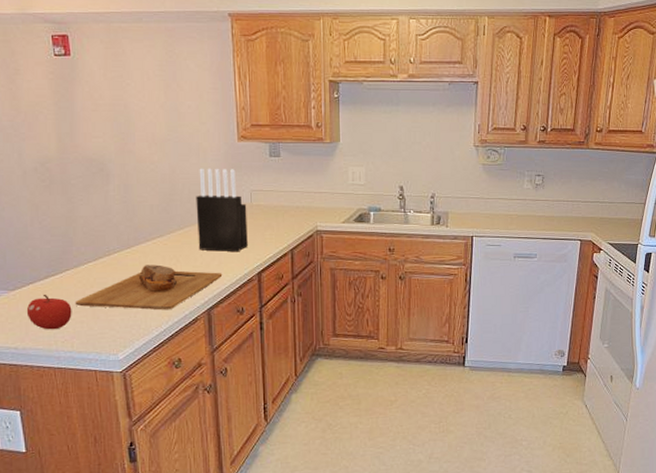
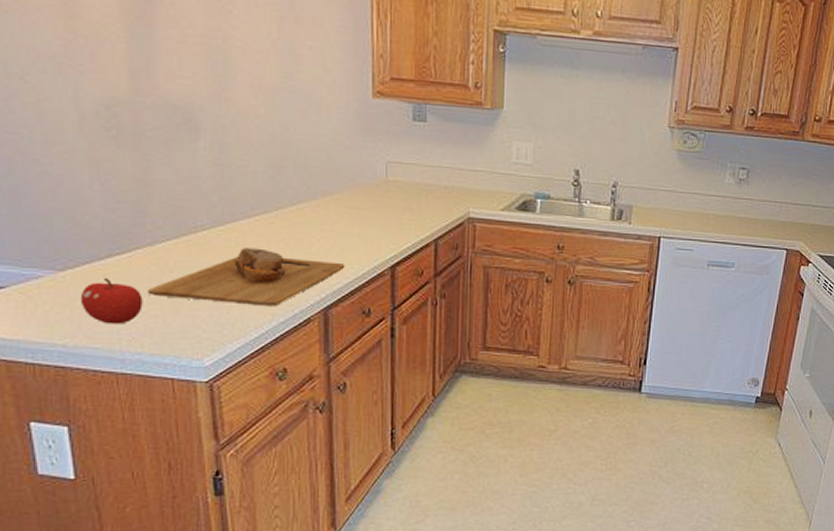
knife block: present [196,168,248,252] -> none [314,128,381,239]

